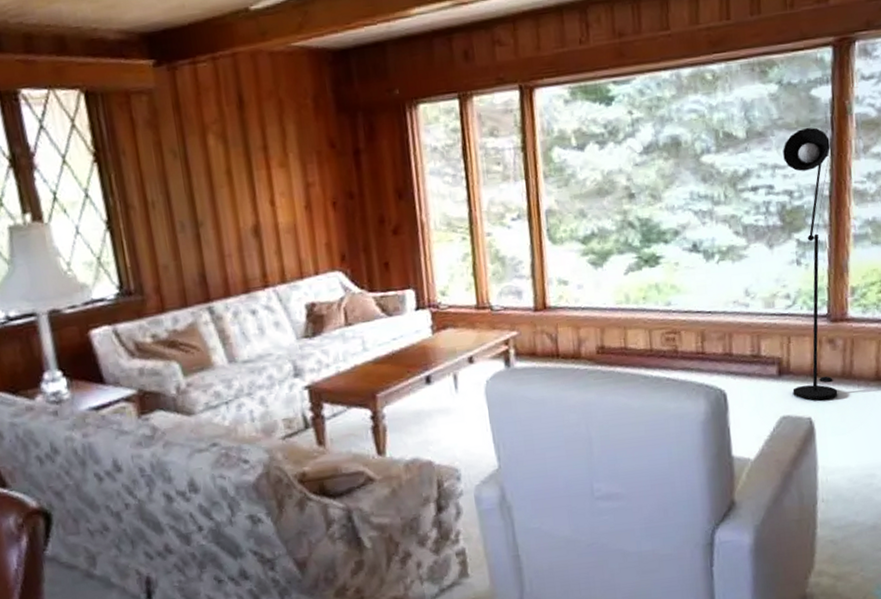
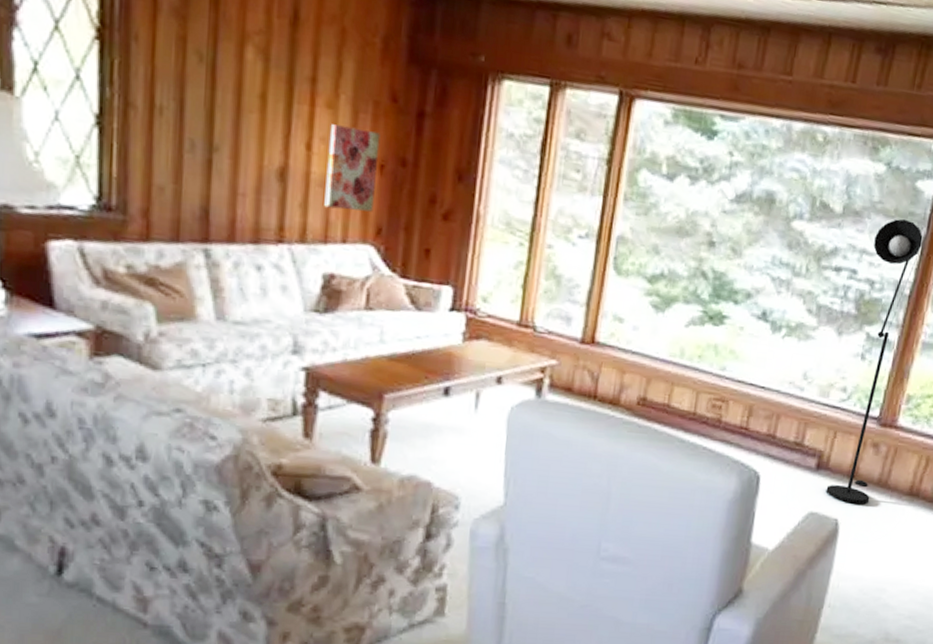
wall art: none [287,176,335,249] -> present [324,124,381,212]

